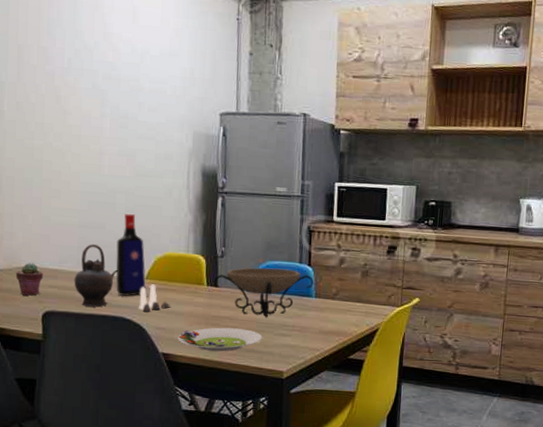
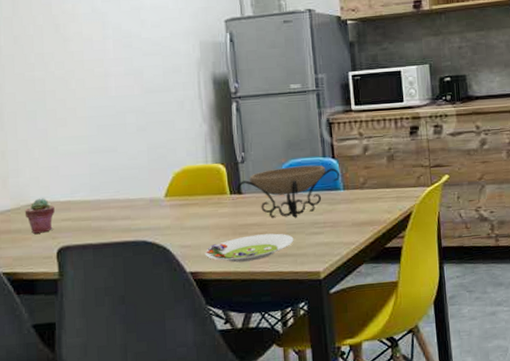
teapot: present [74,243,119,307] -> none [88,168,136,236]
liquor bottle: present [116,213,146,297] -> none [130,131,166,219]
salt and pepper shaker set: present [138,284,171,312] -> none [159,201,195,232]

